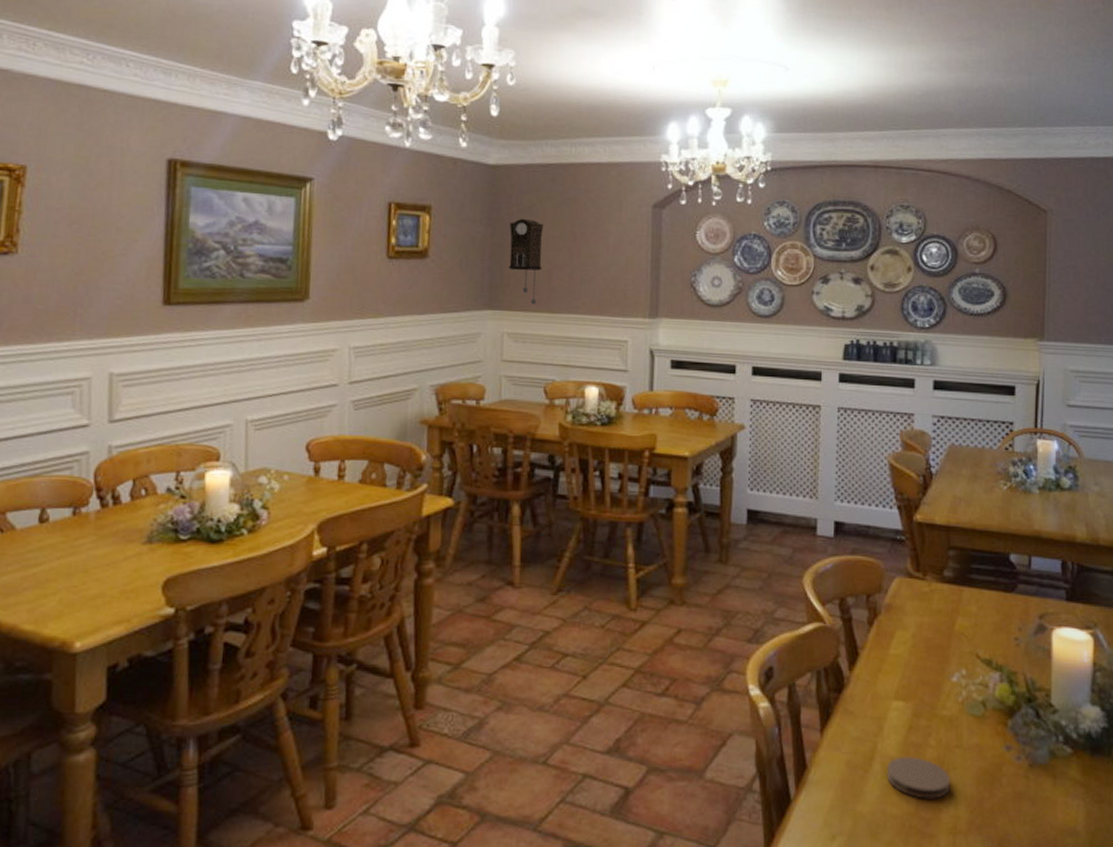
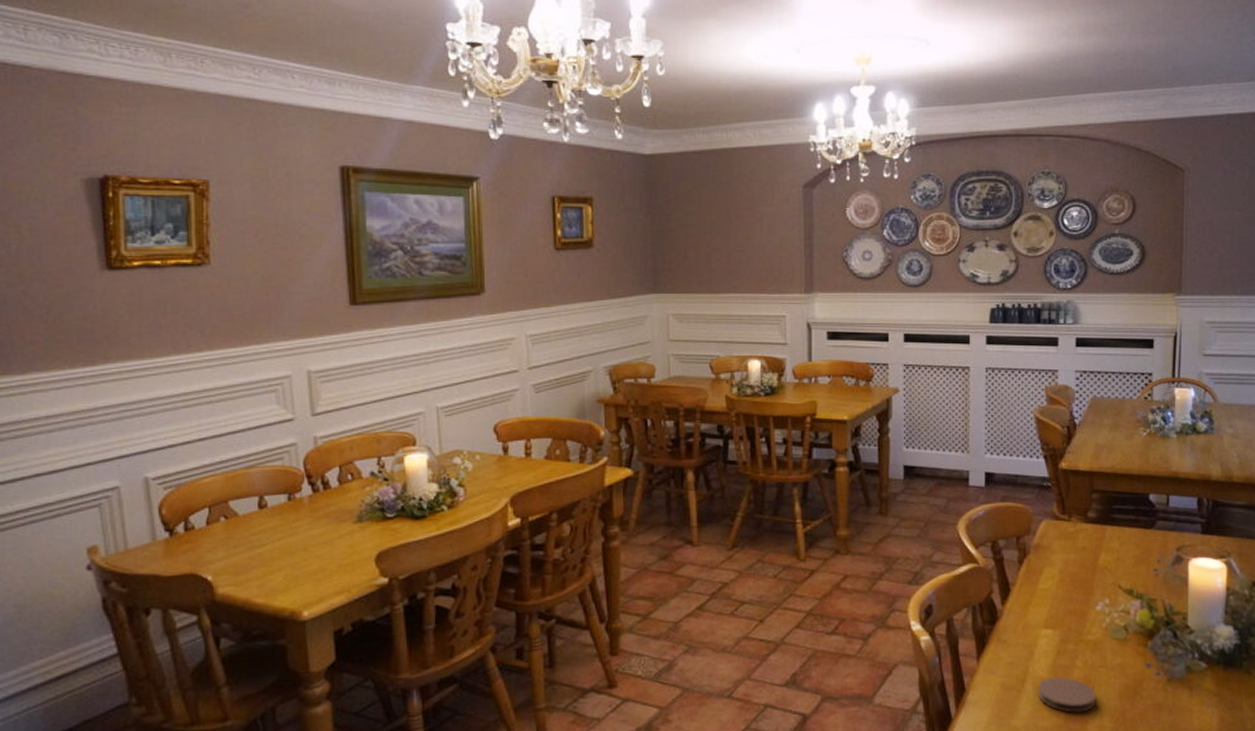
pendulum clock: present [509,218,544,305] -> none [668,205,701,287]

